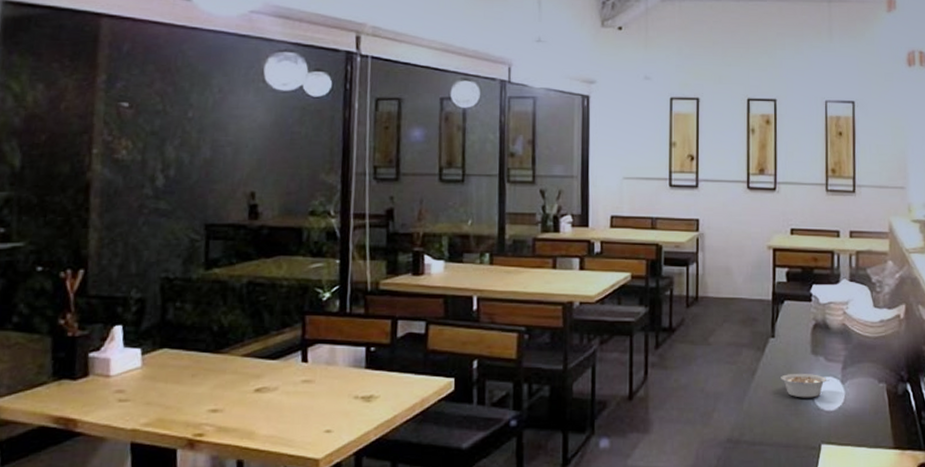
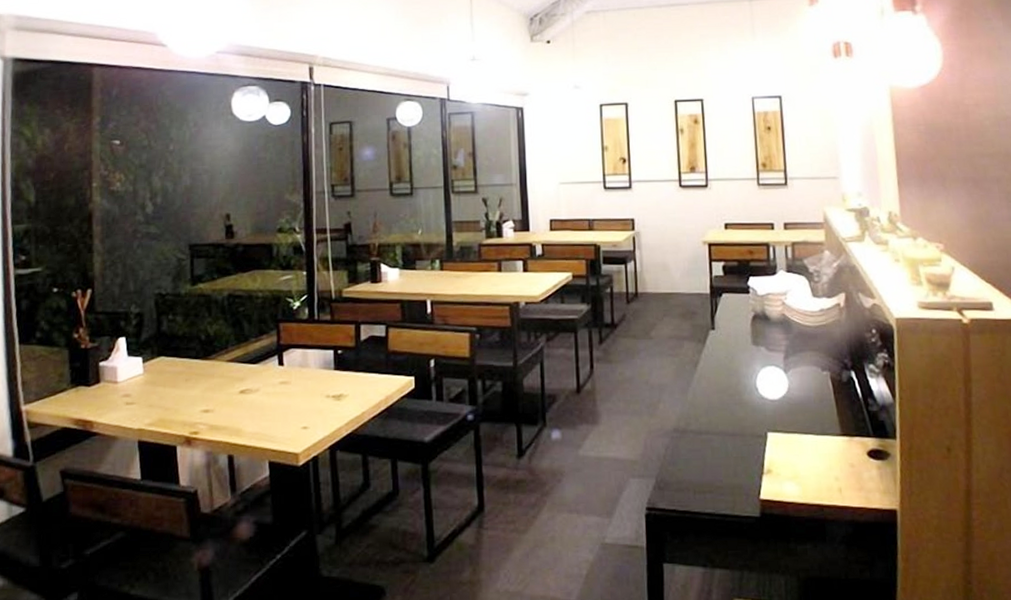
legume: present [781,374,830,398] -> none [723,364,772,388]

